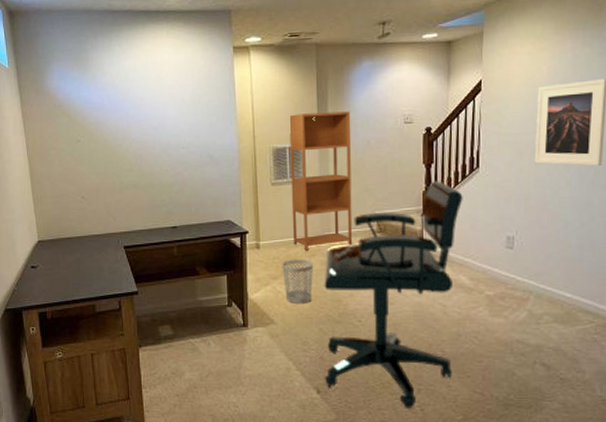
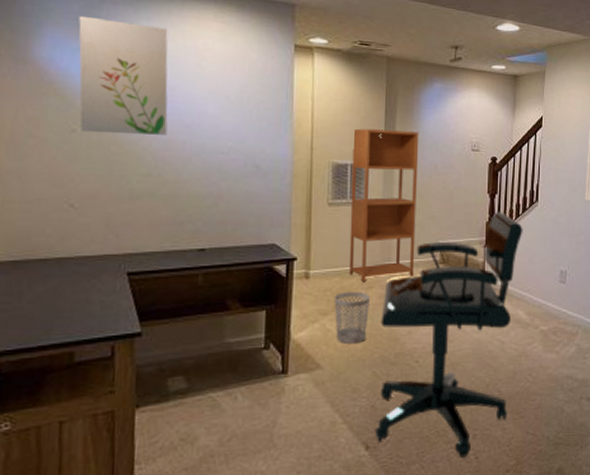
wall art: none [73,50,141,142] -> present [78,15,168,135]

